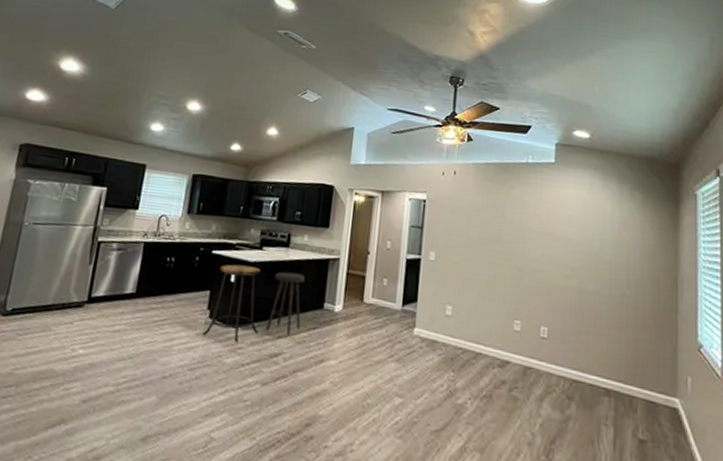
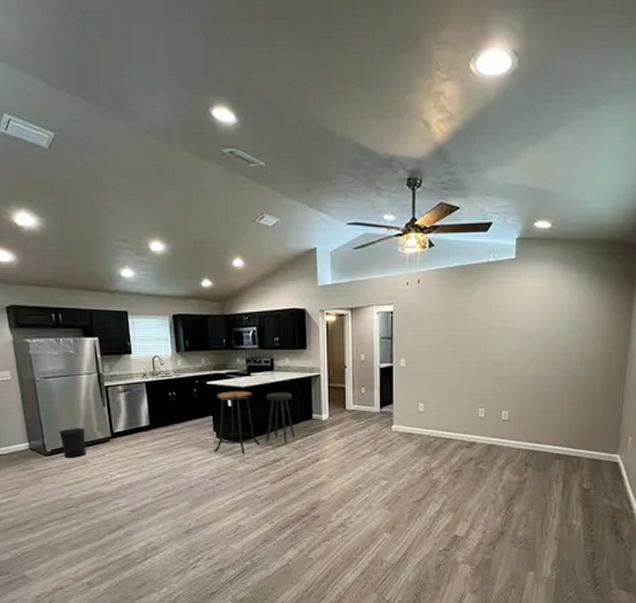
waste bin: none [24,285,60,323] -> present [59,428,87,458]

